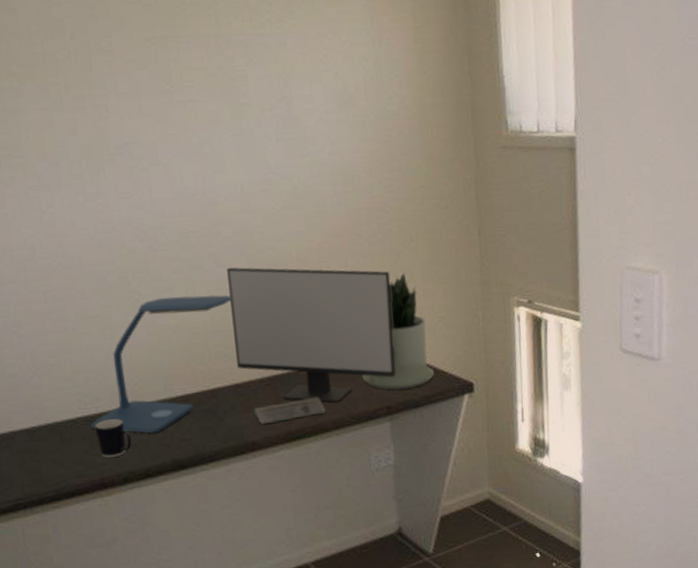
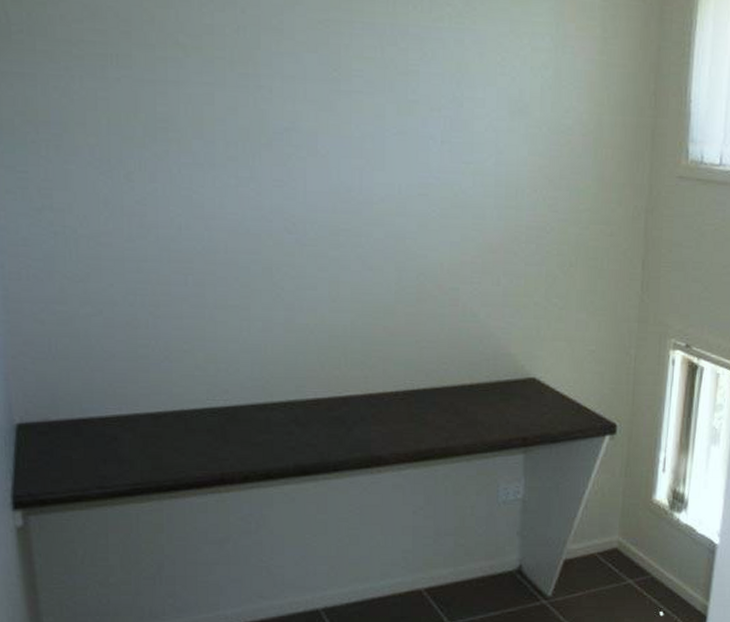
desk lamp: present [90,294,234,433] -> none [216,294,378,434]
mug: present [94,418,132,459] -> none [221,413,257,455]
computer monitor: present [227,267,397,403] -> none [373,271,543,426]
computer keyboard: present [253,397,326,425] -> none [383,418,459,440]
planter: present [362,273,434,390] -> none [501,299,576,422]

